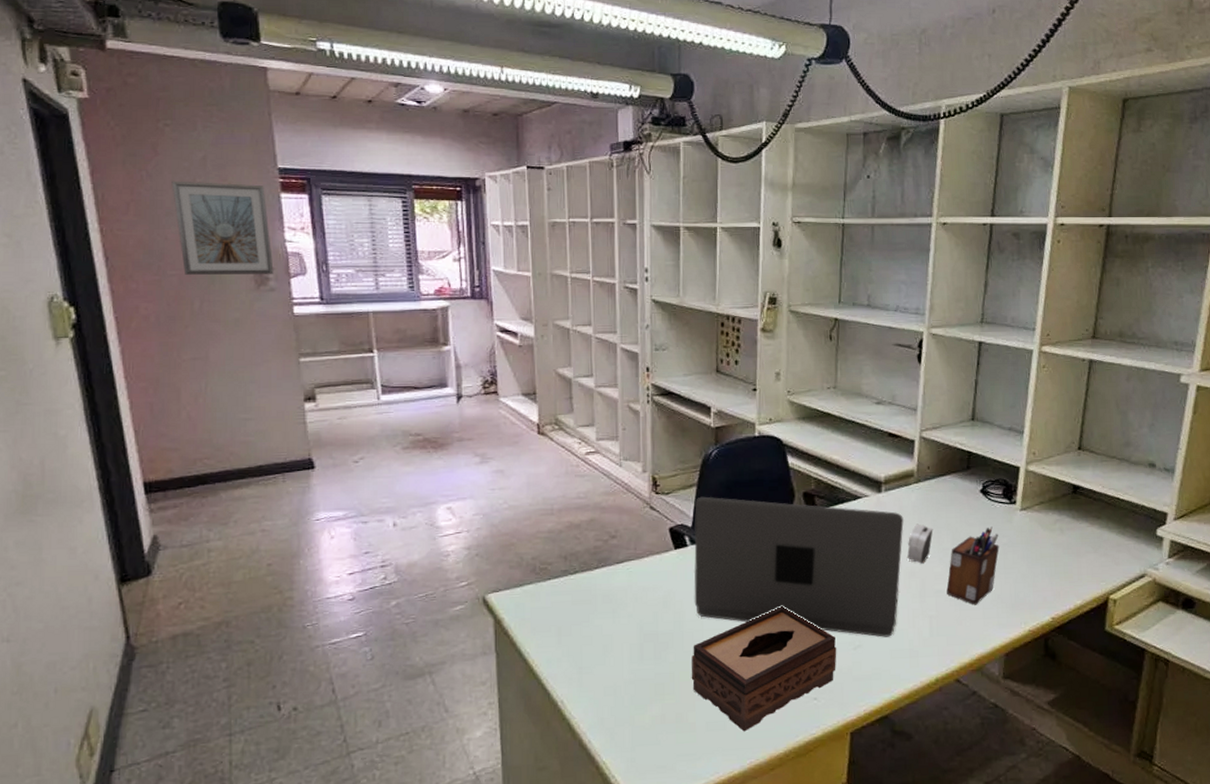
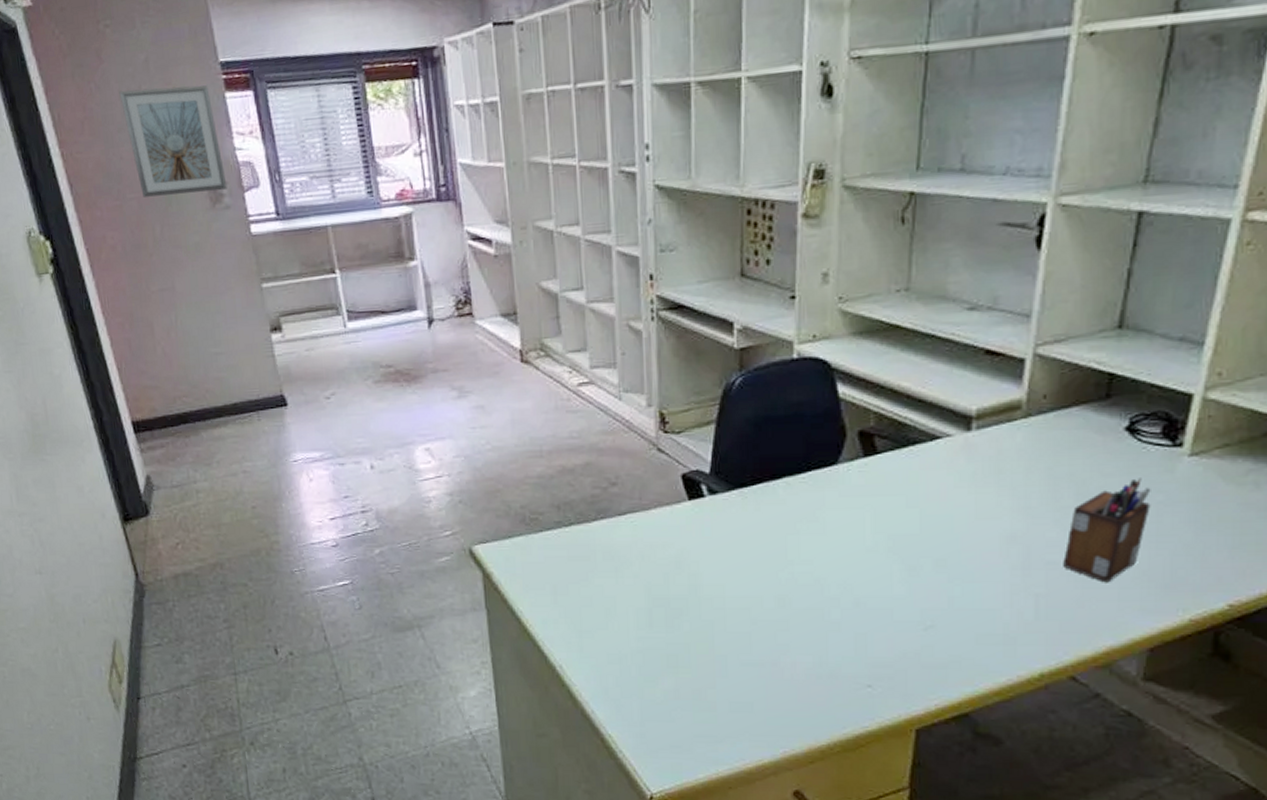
tissue box: present [691,606,837,732] -> none [710,573,900,717]
laptop: present [693,496,904,637] -> none [712,436,1003,618]
computer mouse: present [906,523,933,564] -> none [1005,472,1048,526]

